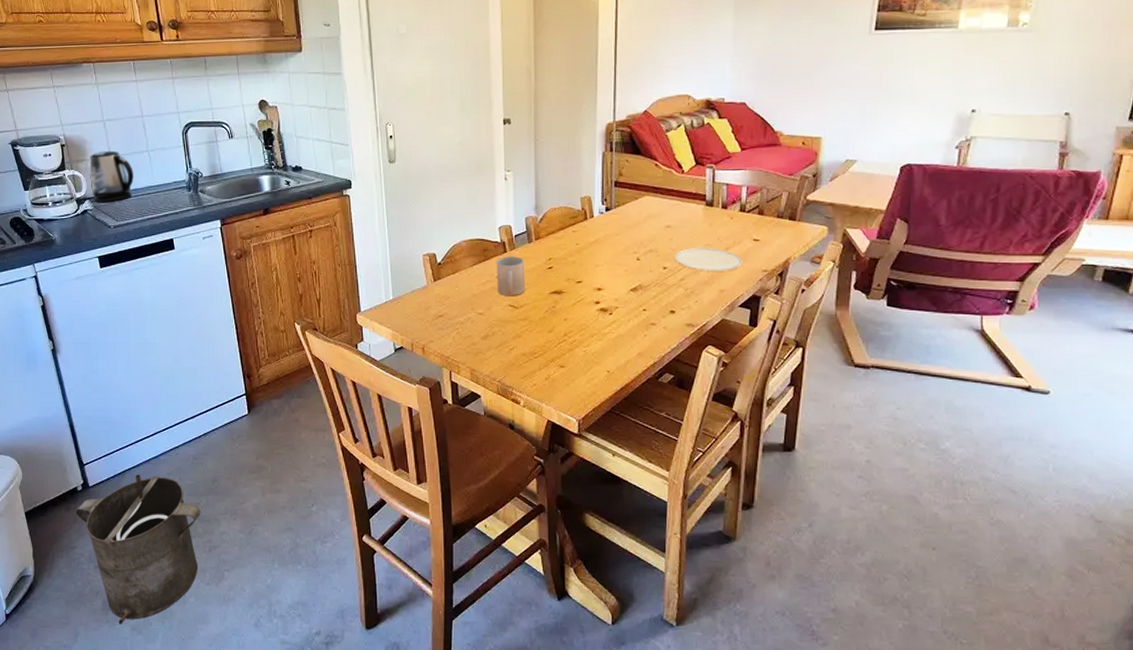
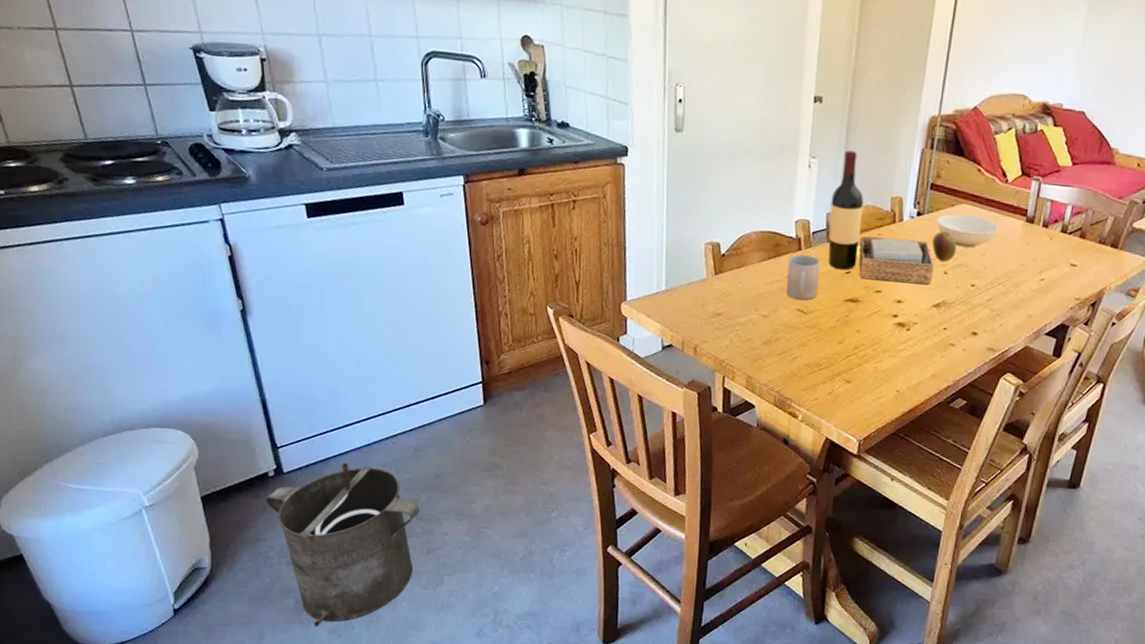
kettle: present [89,150,134,203] -> none [298,73,355,140]
wine bottle: none [528,161,558,266] -> present [828,150,864,270]
napkin holder: none [557,232,627,272] -> present [858,236,934,285]
fruit: none [623,222,645,250] -> present [932,231,957,263]
bowl: none [624,206,681,234] -> present [936,214,998,248]
plate: present [675,248,743,271] -> none [985,266,1056,296]

